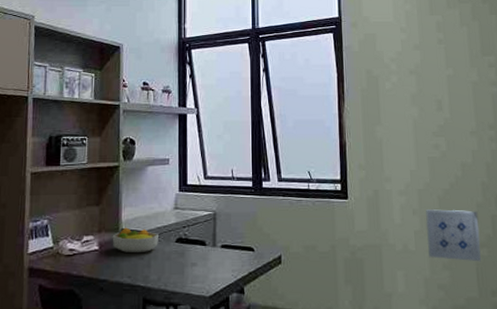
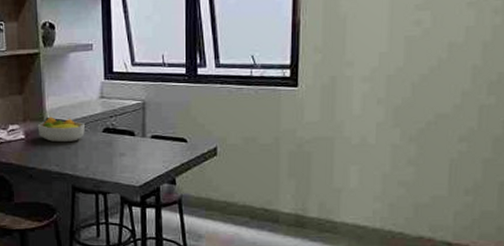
wall art: present [426,209,481,262] -> none [391,98,462,158]

